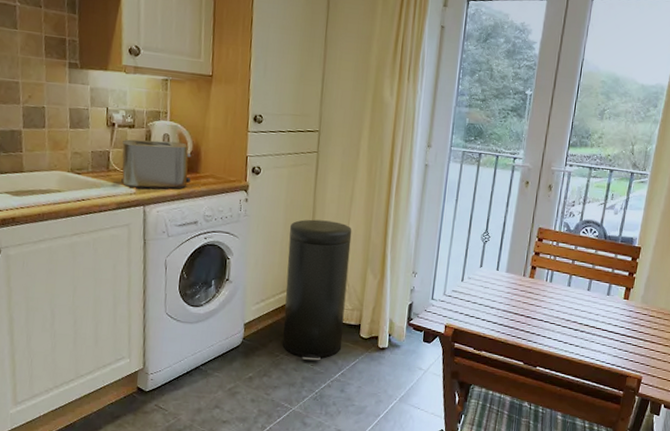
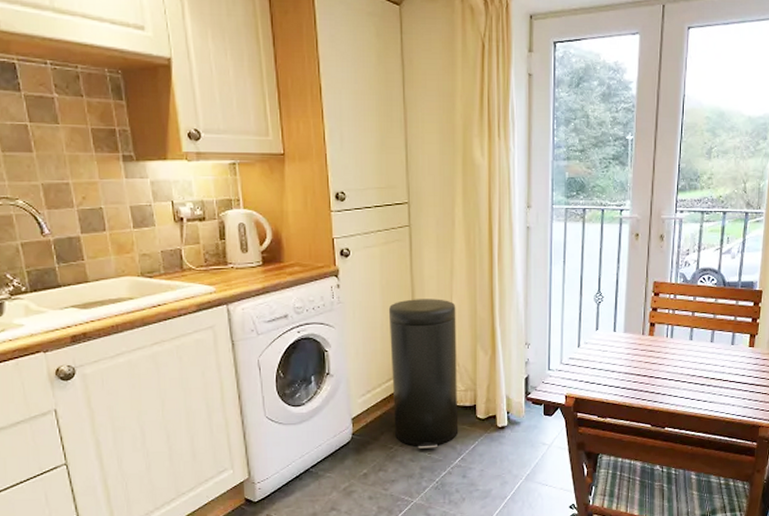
toaster: present [121,139,191,190] -> none [194,231,274,287]

